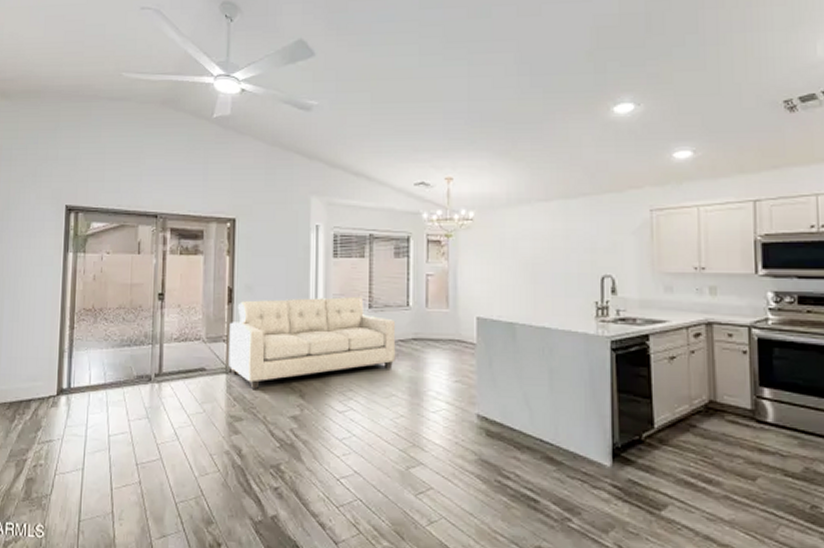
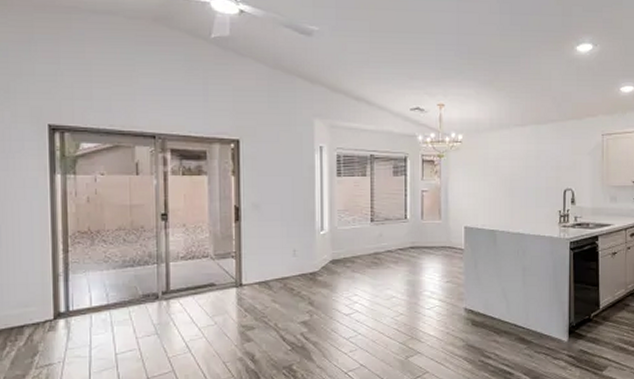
sofa: present [228,297,396,390] -> none [238,212,396,301]

